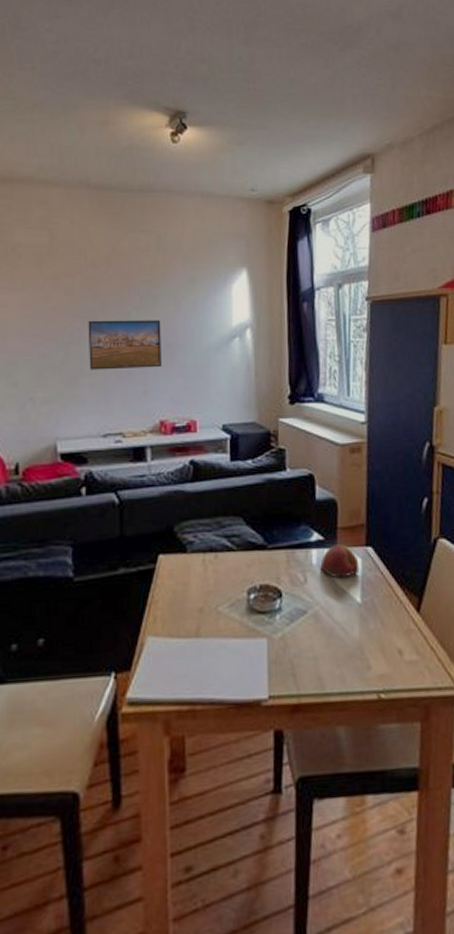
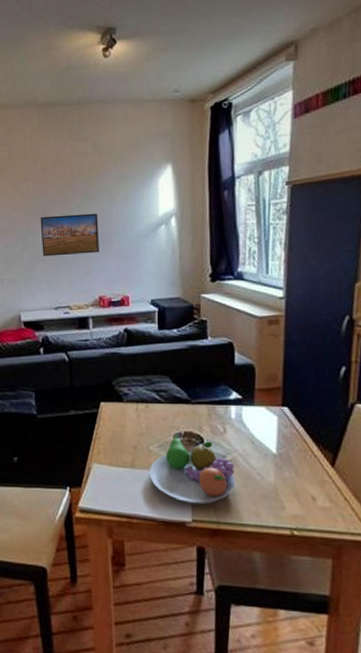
fruit bowl: none [217,588,318,677] -> present [149,434,236,505]
apple: present [320,544,360,579] -> none [238,403,275,432]

